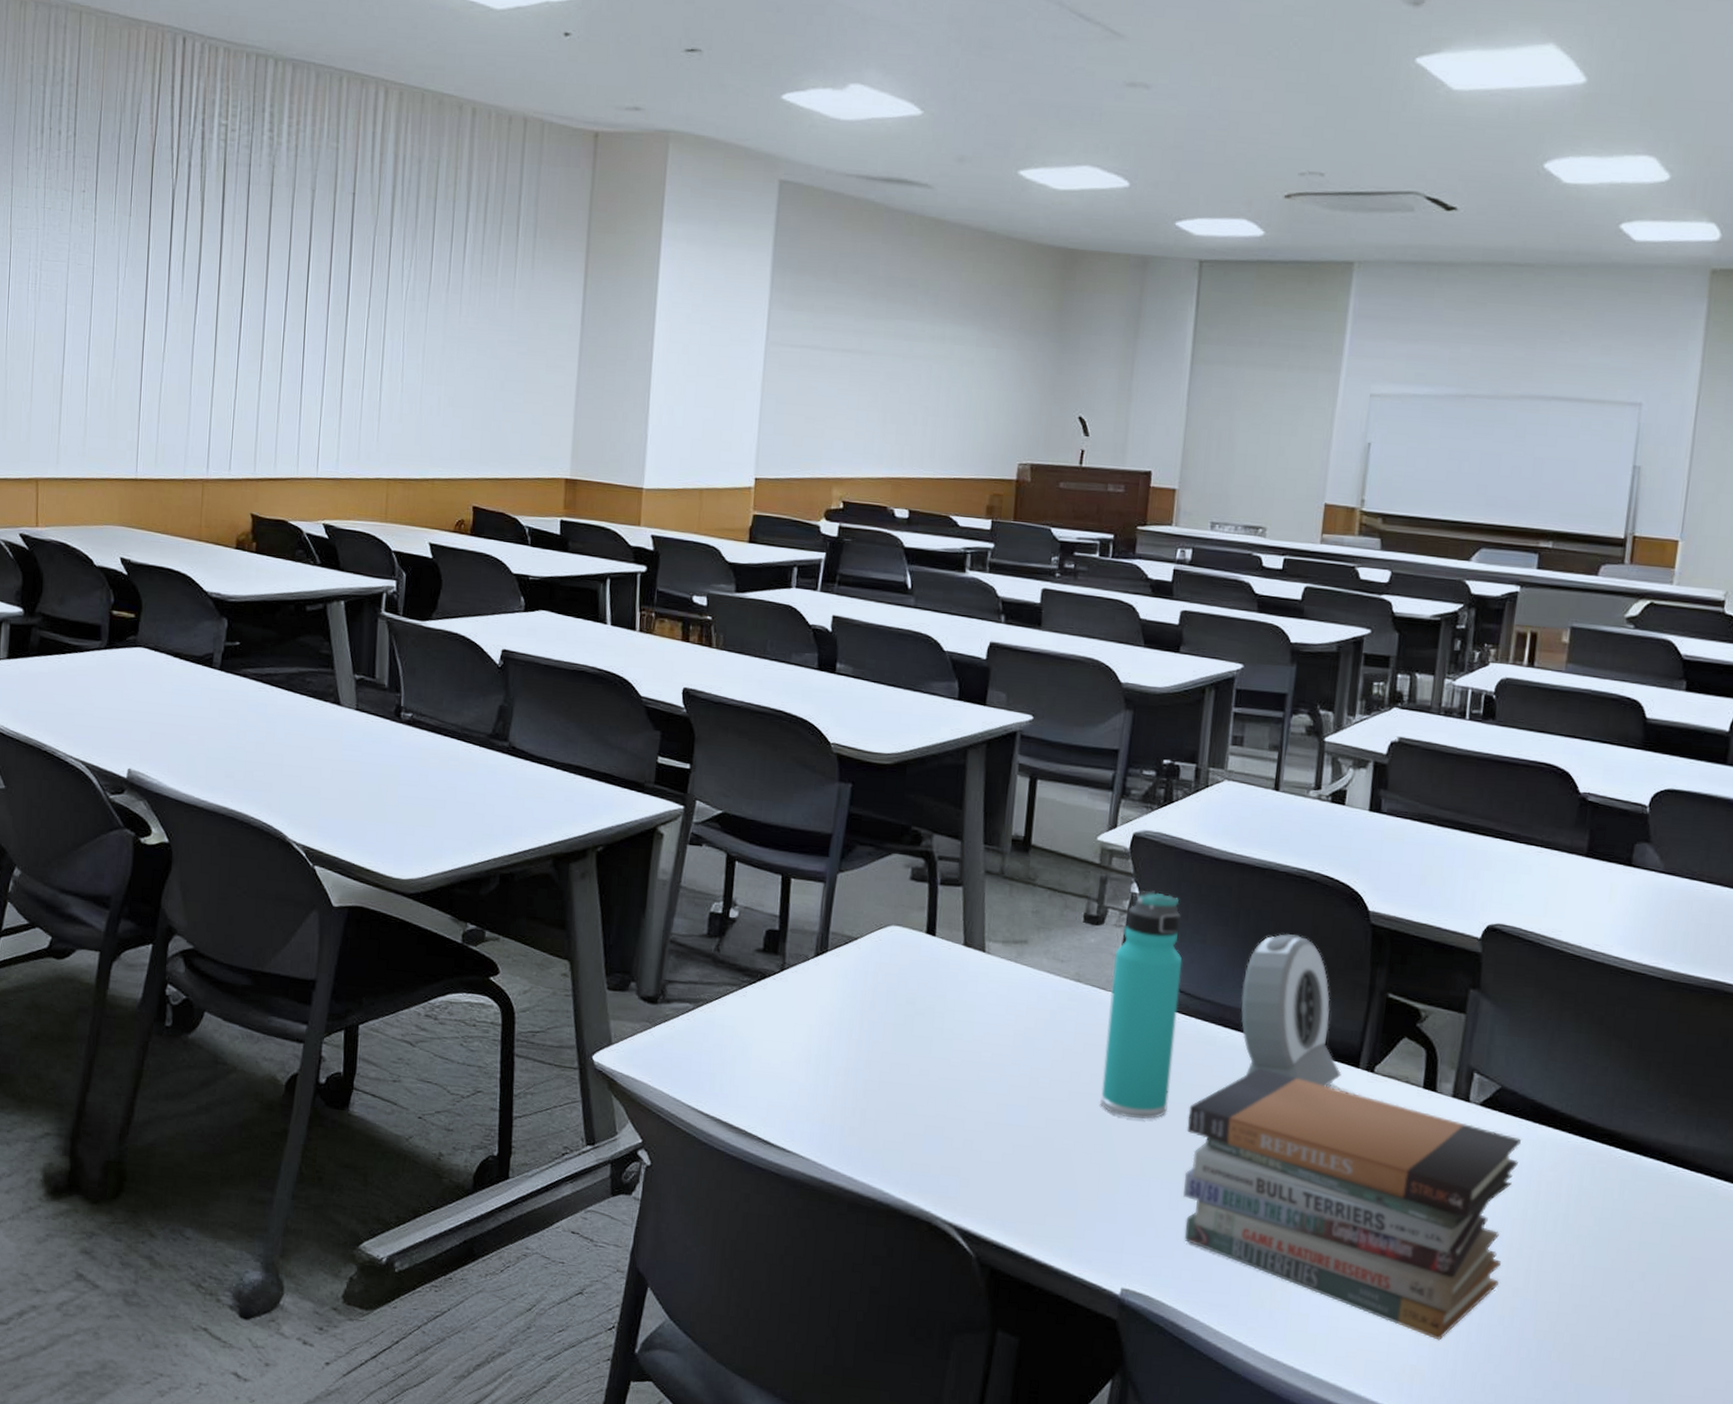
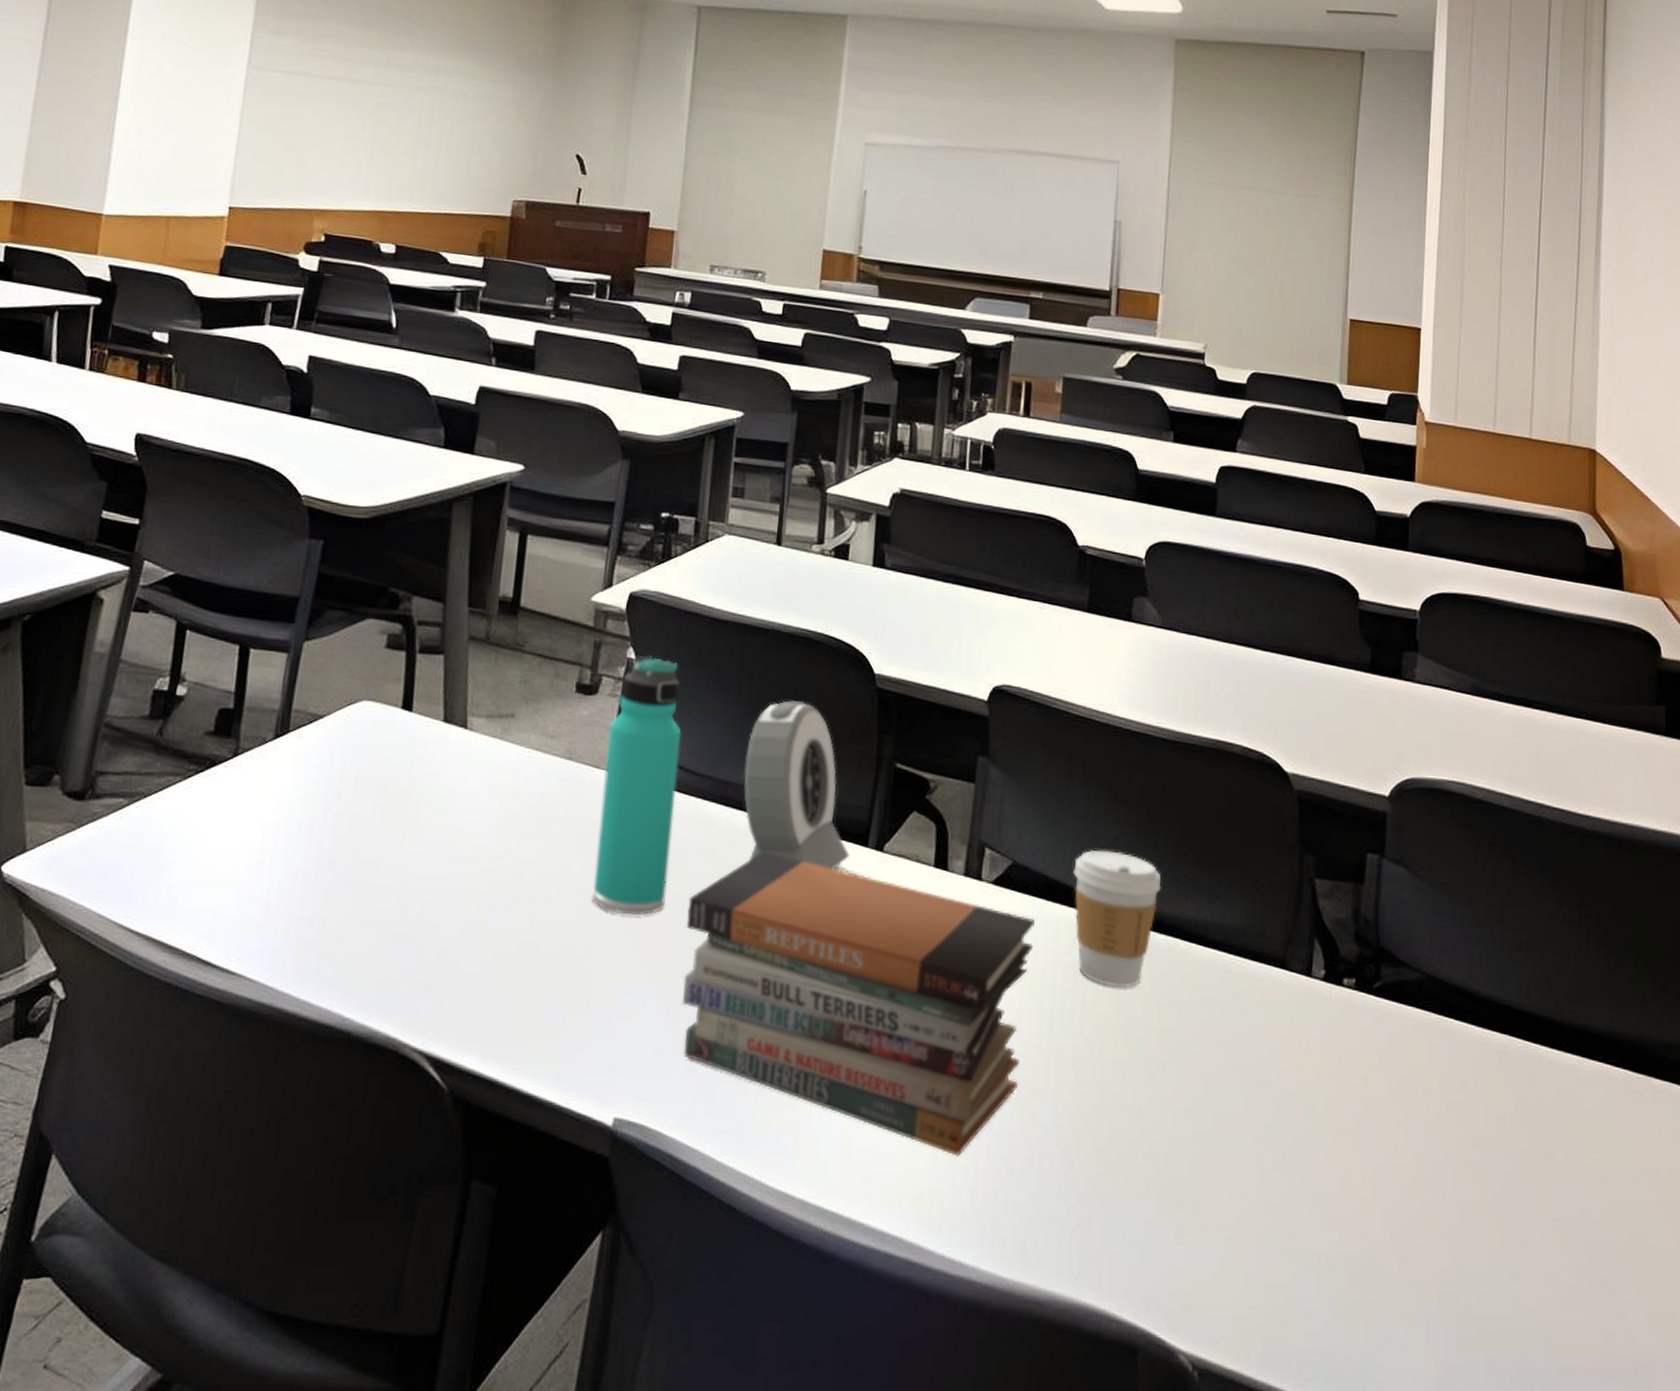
coffee cup: none [1561,1079,1650,1204] -> present [1073,850,1161,988]

